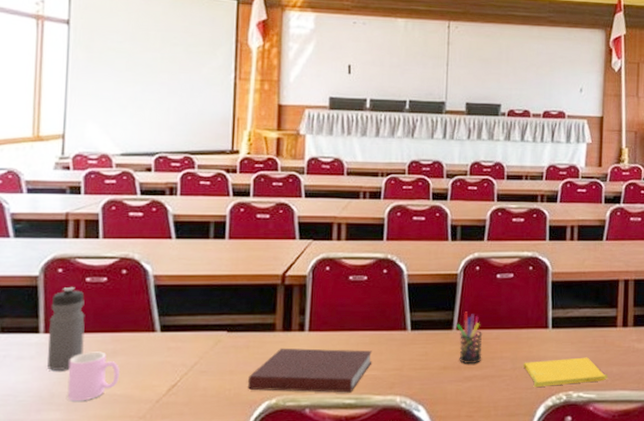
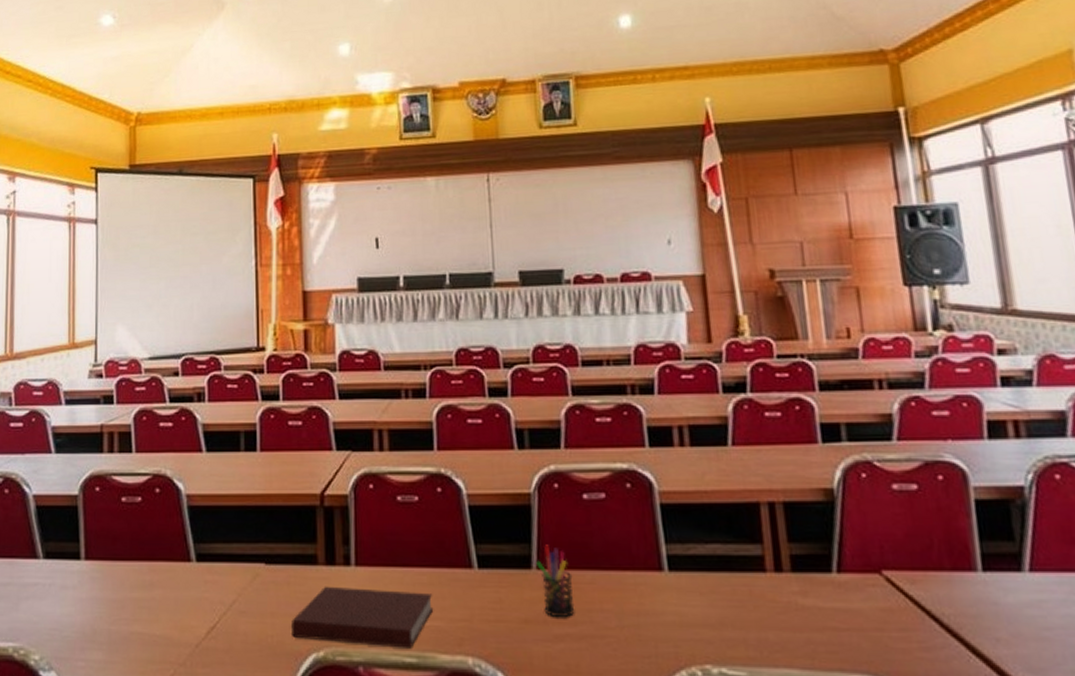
water bottle: present [47,286,85,370] -> none [88,507,122,603]
cup: present [67,351,119,402] -> none [108,583,157,641]
folder: present [522,357,609,387] -> none [633,615,764,656]

